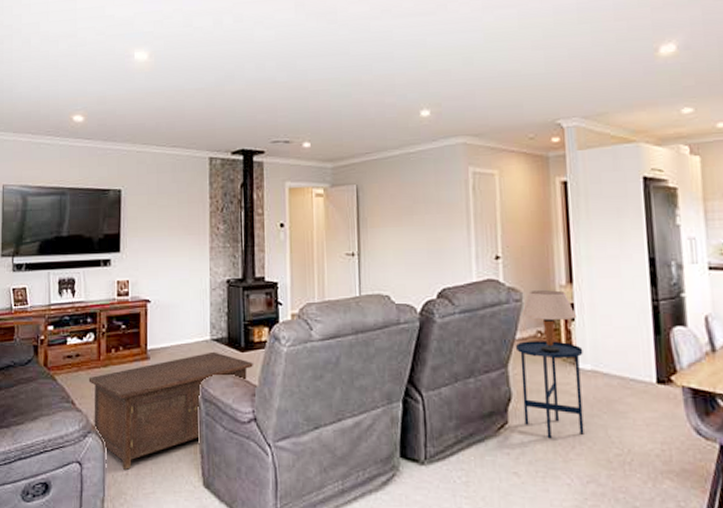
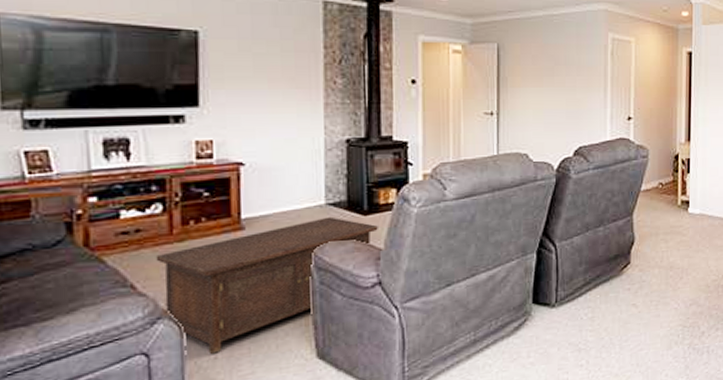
side table: present [515,341,584,439] -> none [640,191,694,273]
table lamp: present [522,290,576,353] -> none [648,147,691,201]

